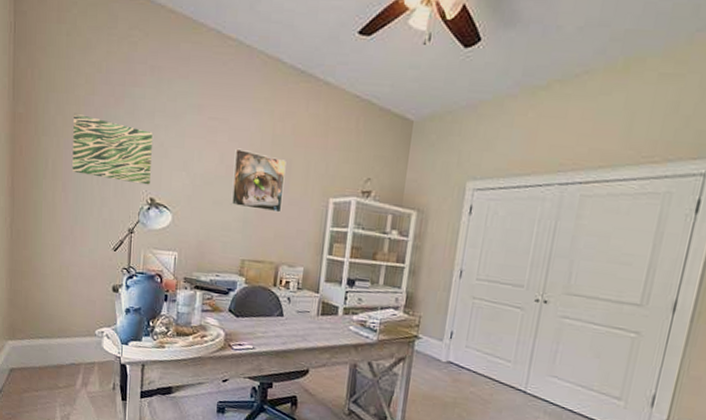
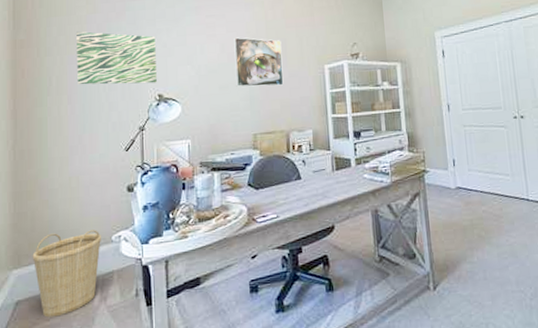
basket: none [25,315,86,390] -> present [32,230,101,318]

